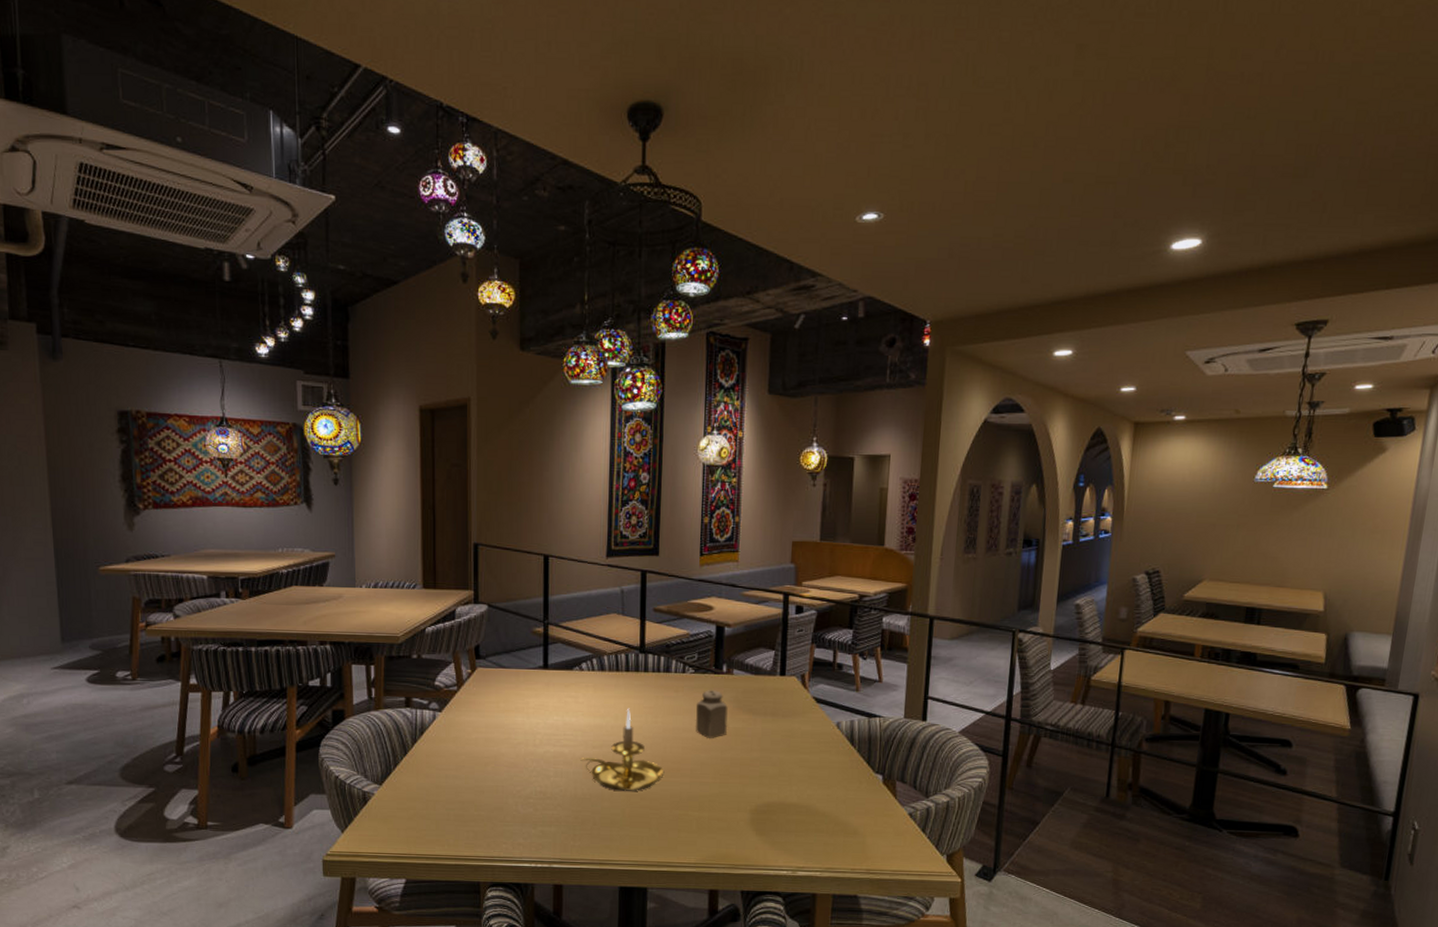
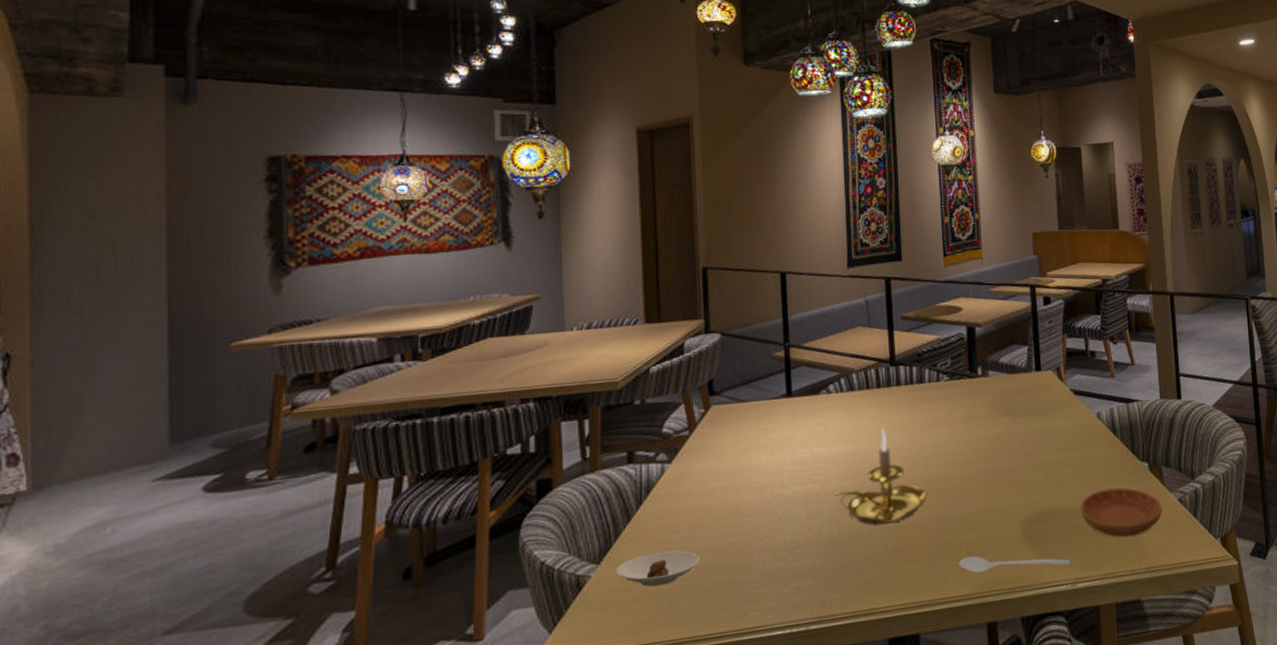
saucer: none [394,783,464,811] -> present [616,550,701,587]
stirrer: none [687,831,794,854] -> present [958,556,1071,573]
salt shaker: present [695,690,728,738] -> none [953,396,989,449]
saucer: none [808,793,891,840] -> present [1080,487,1162,537]

